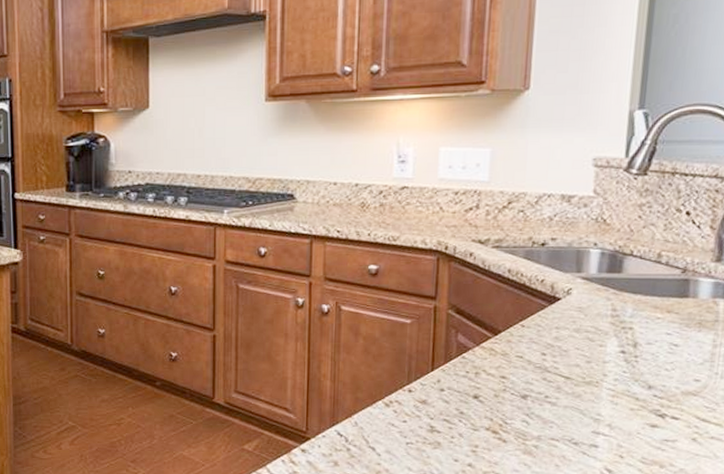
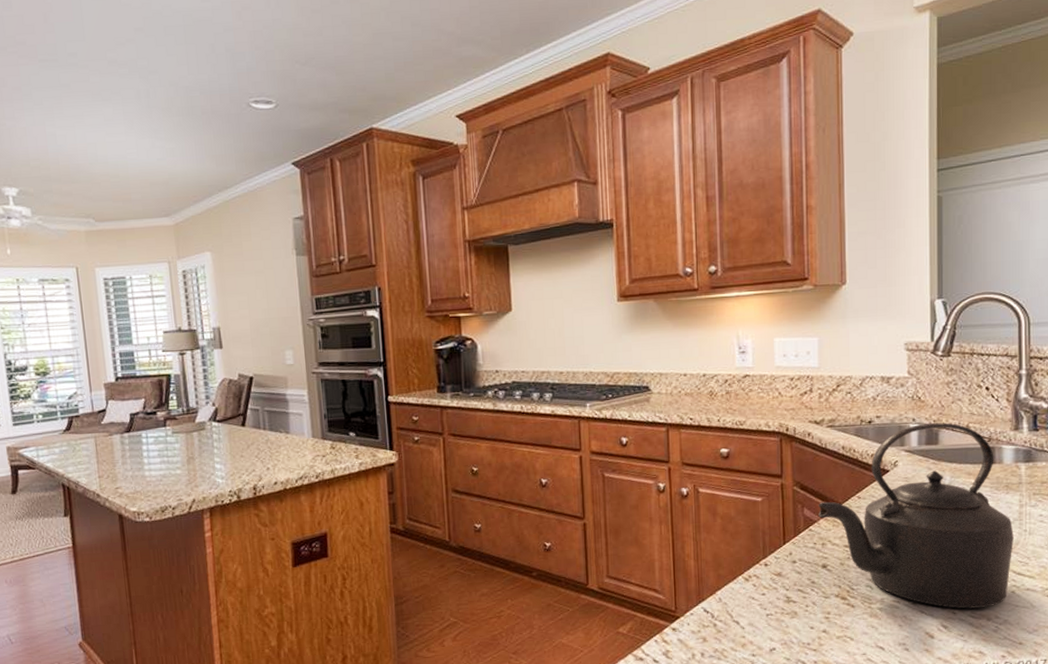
kettle: none [474,249,702,454] -> present [818,422,1014,609]

